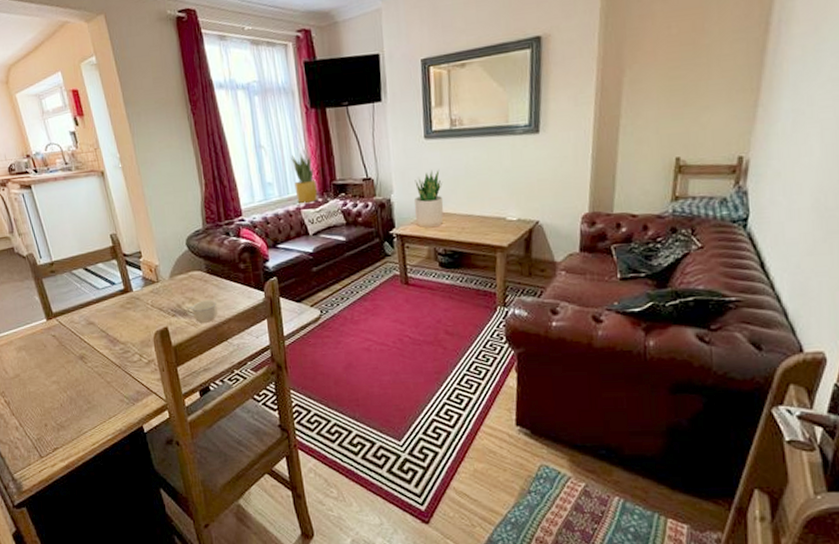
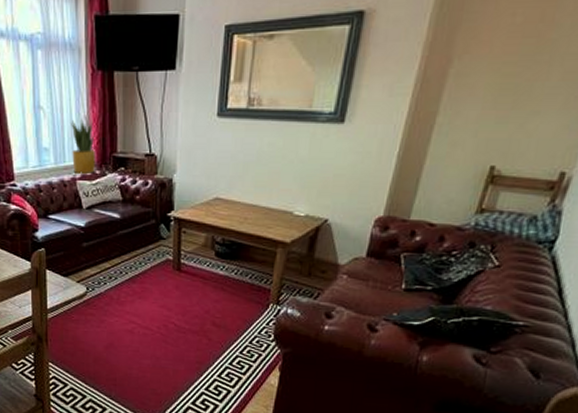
planter: present [414,169,444,229] -> none [196,152,230,215]

